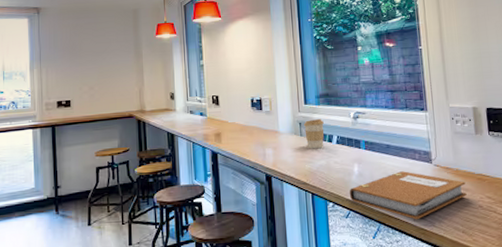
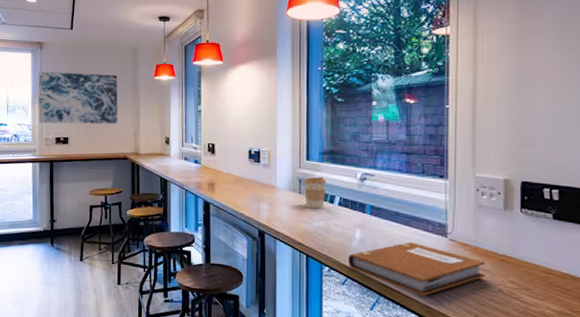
wall art: none [36,35,122,88] -> present [38,71,118,124]

